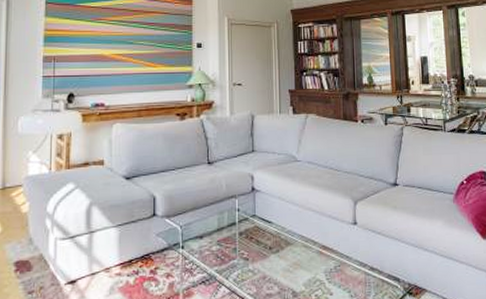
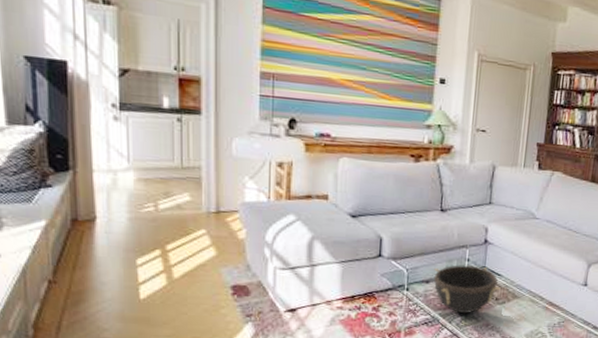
bowl: none [207,215,273,268] -> present [434,265,501,314]

